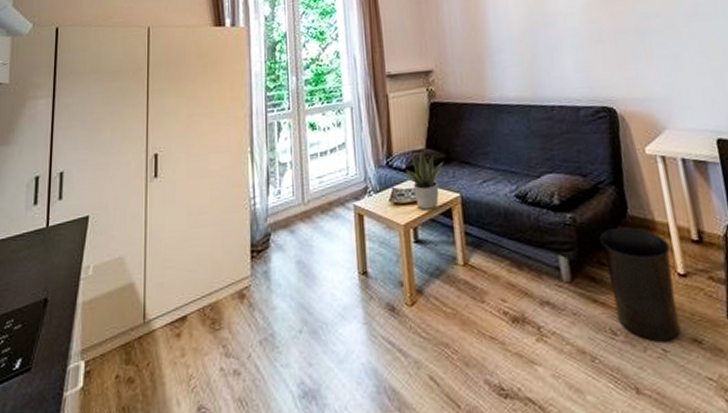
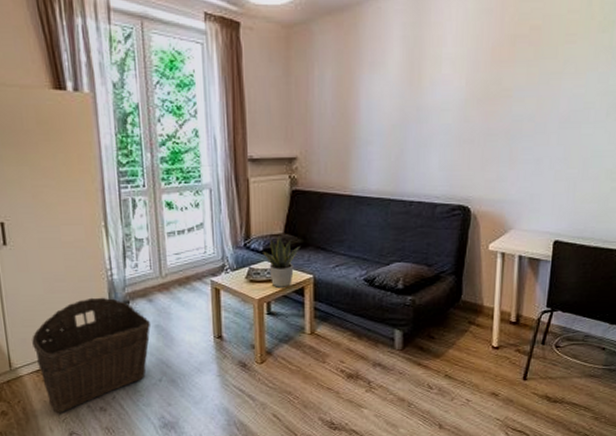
wicker basket: none [170,229,291,379] -> present [32,297,150,413]
waste bin: present [599,227,681,342] -> none [433,310,491,394]

